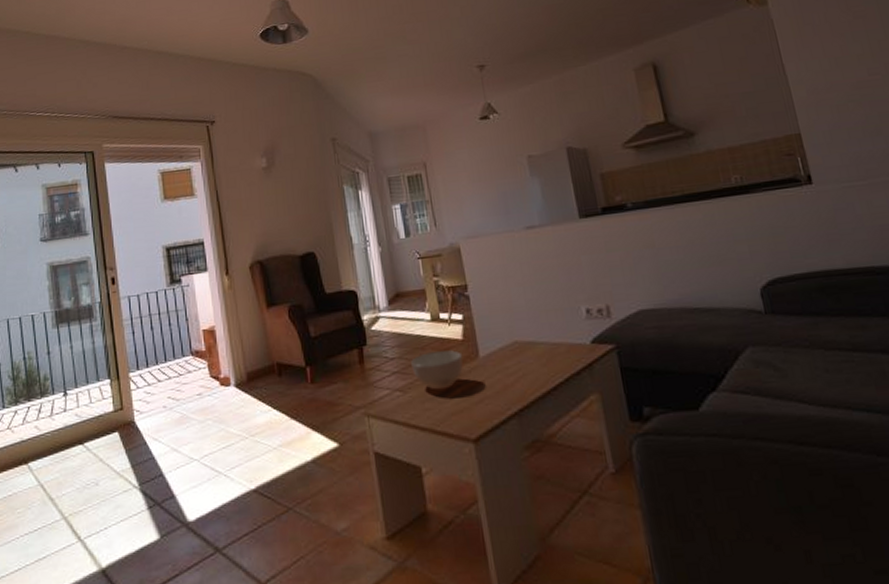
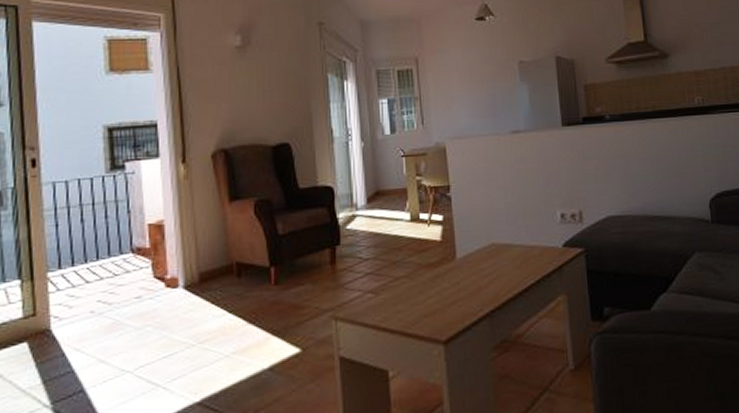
bowl: present [410,350,463,390] -> none [385,251,440,292]

